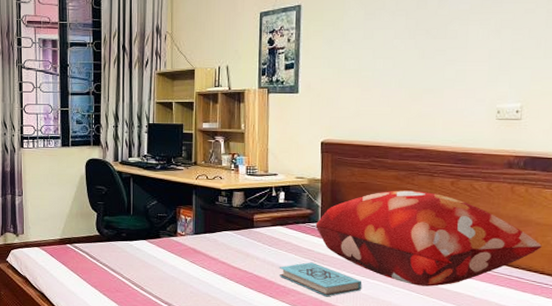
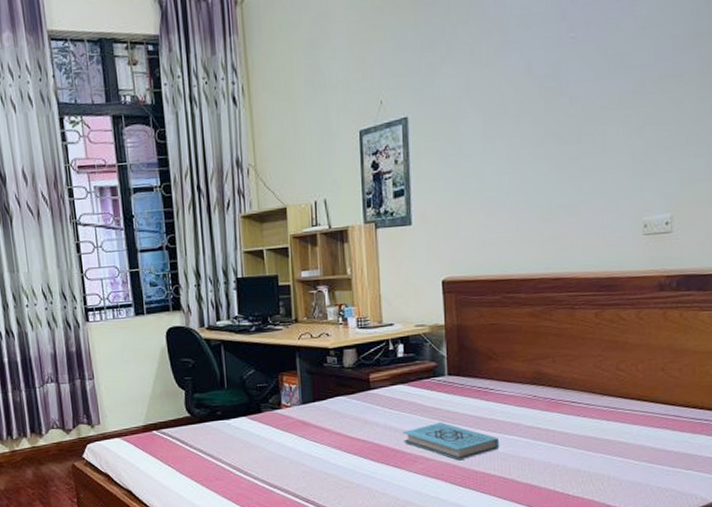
decorative pillow: present [315,190,542,287] -> none [442,327,700,437]

